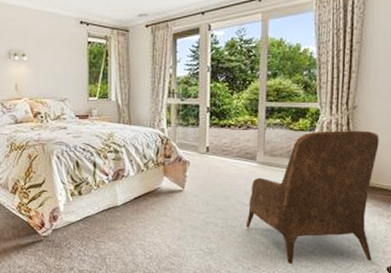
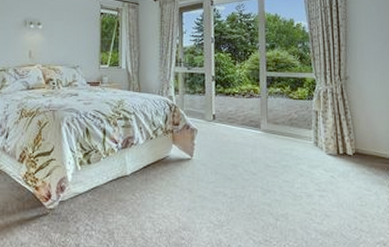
armchair: present [245,130,379,264] -> none [254,100,379,237]

